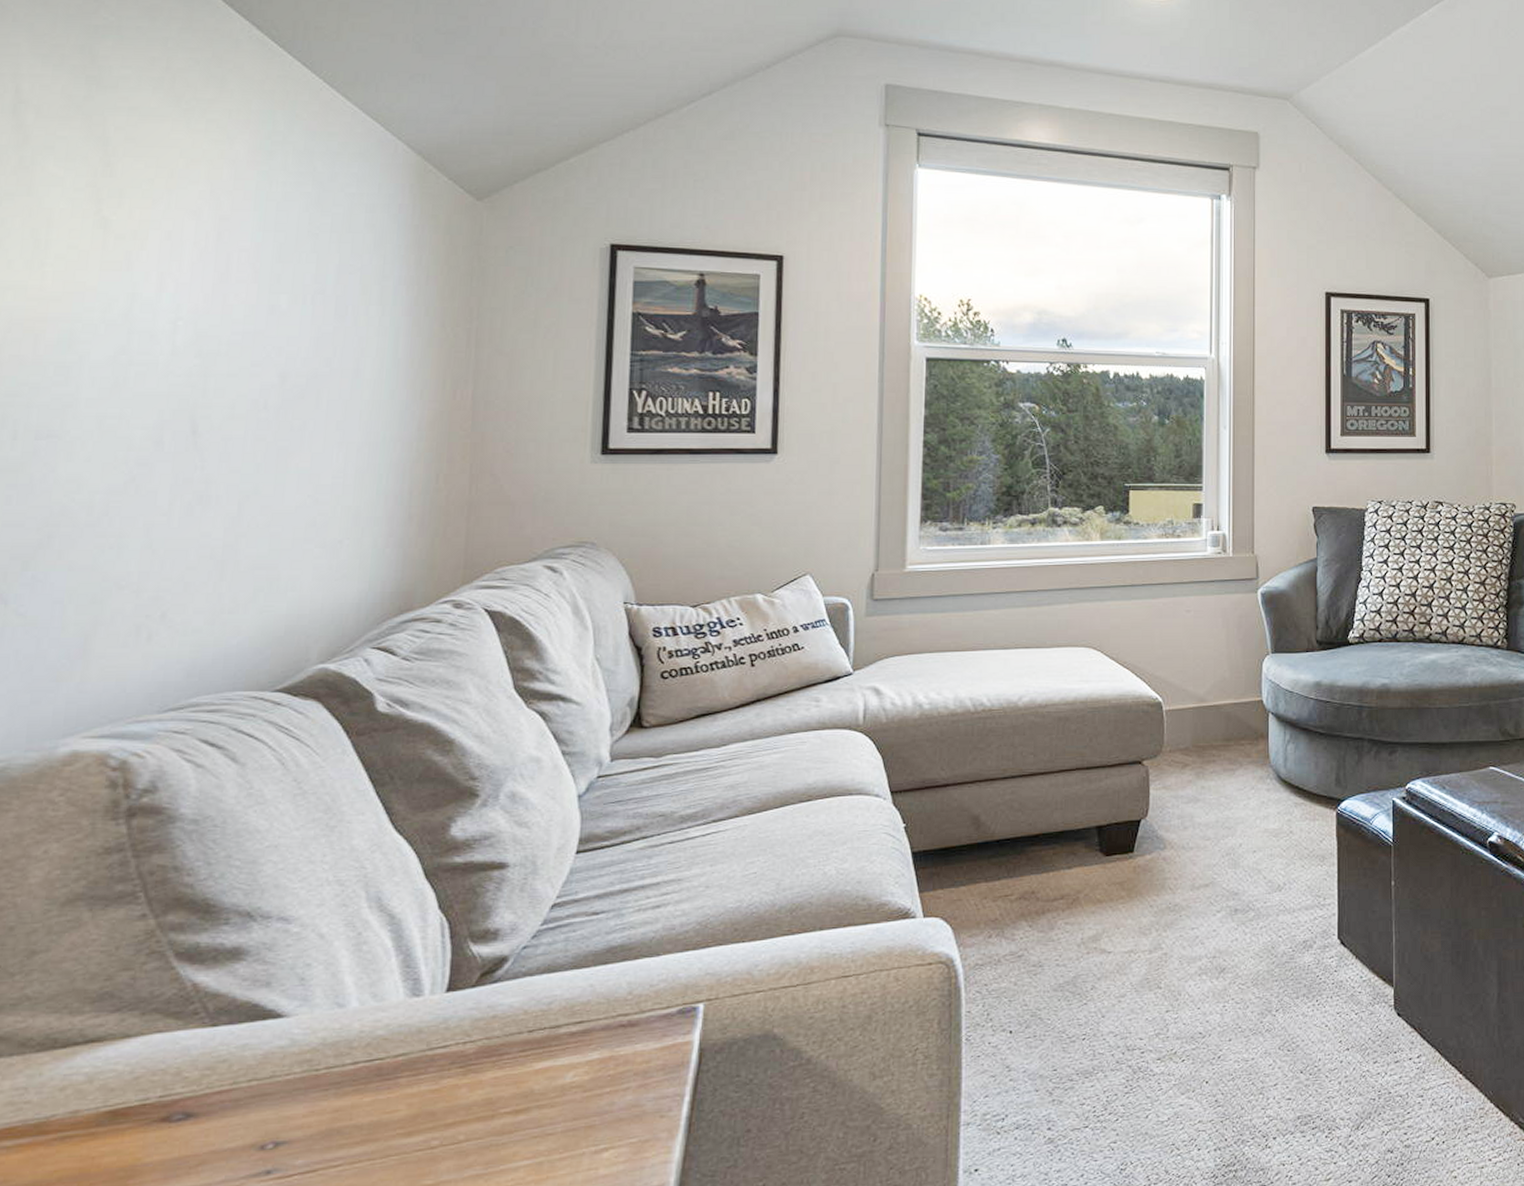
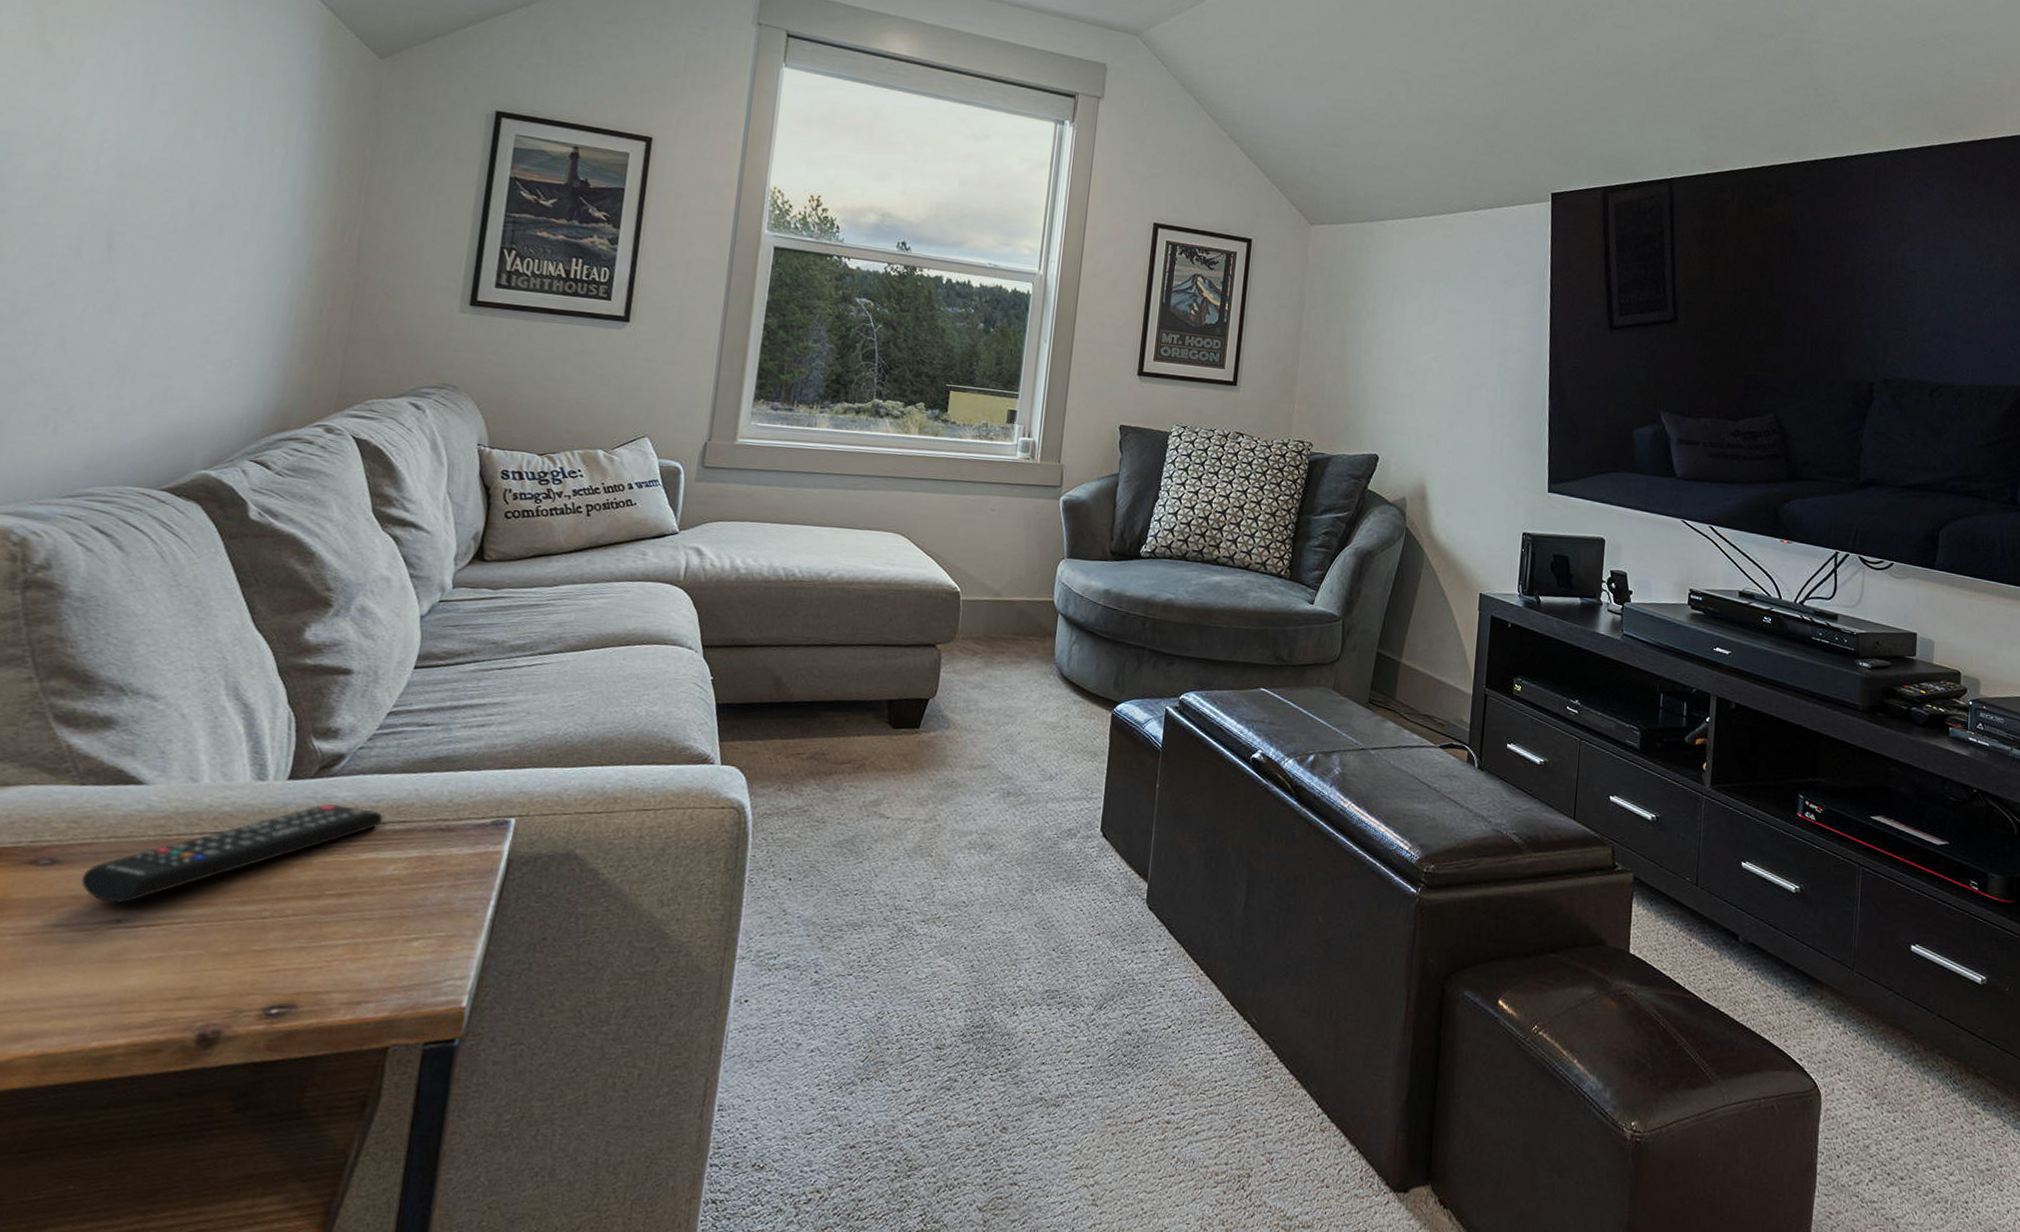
remote control: none [222,1012,557,1153] -> present [81,803,384,904]

